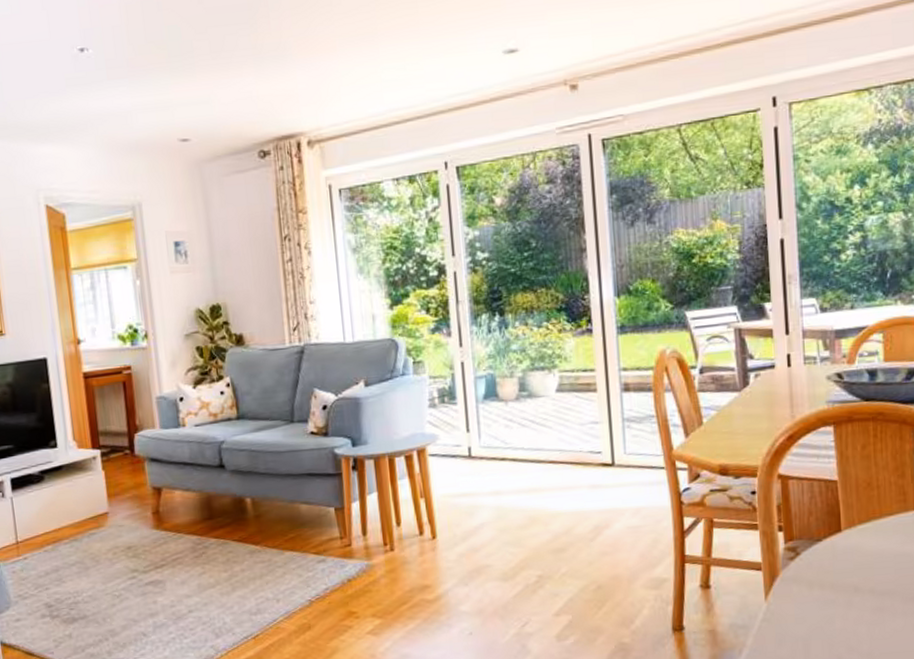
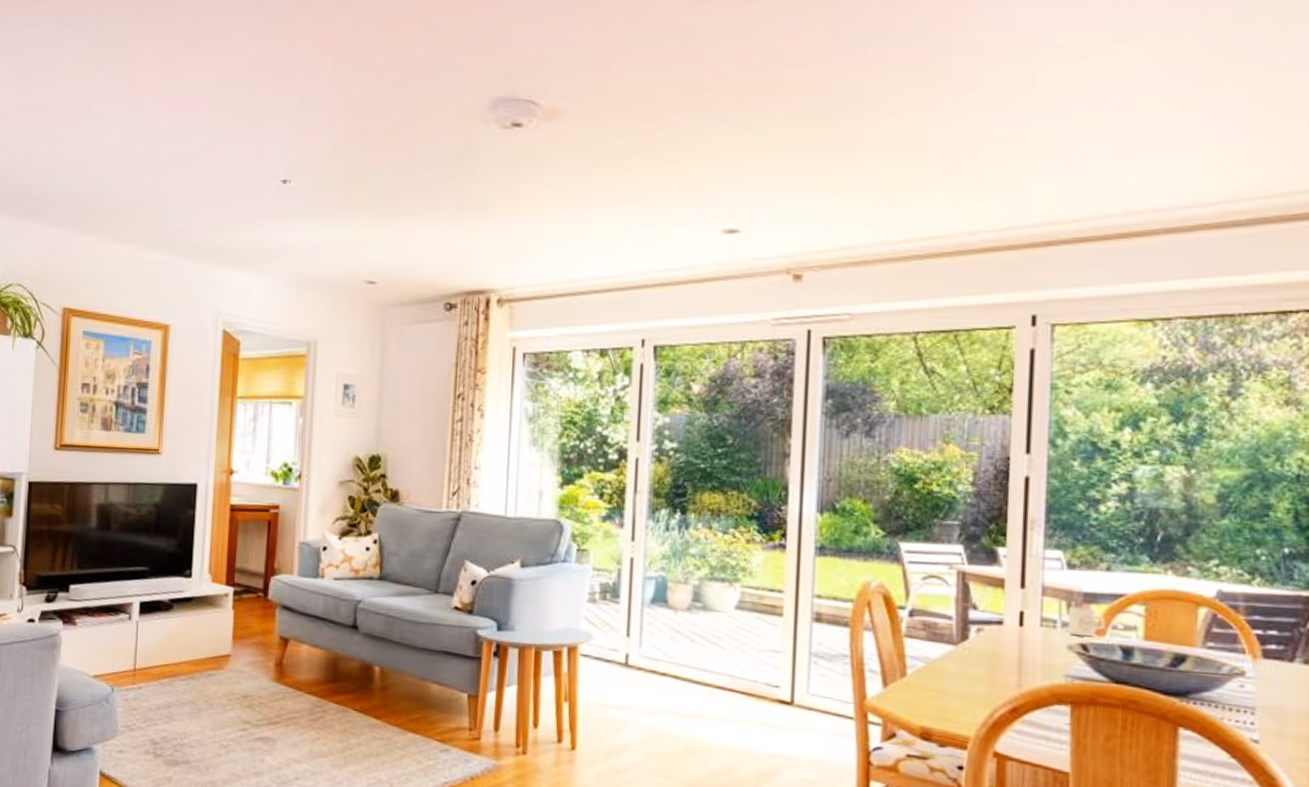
mug: none [824,342,854,368] -> present [1067,606,1105,638]

